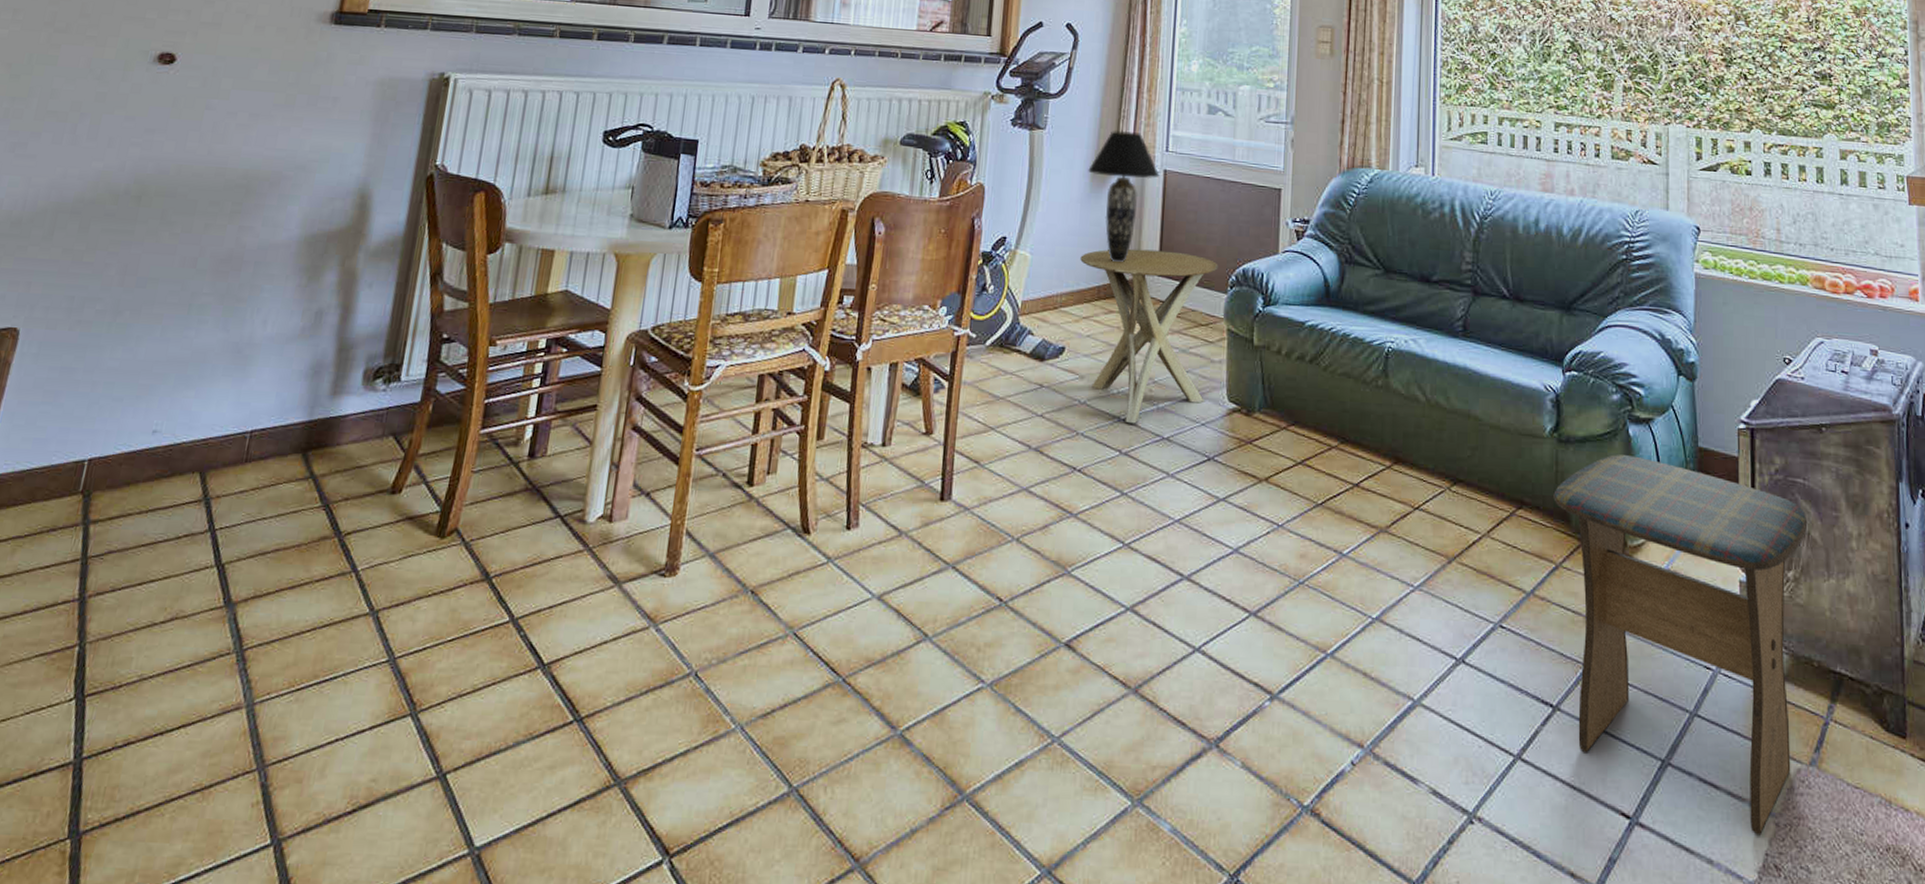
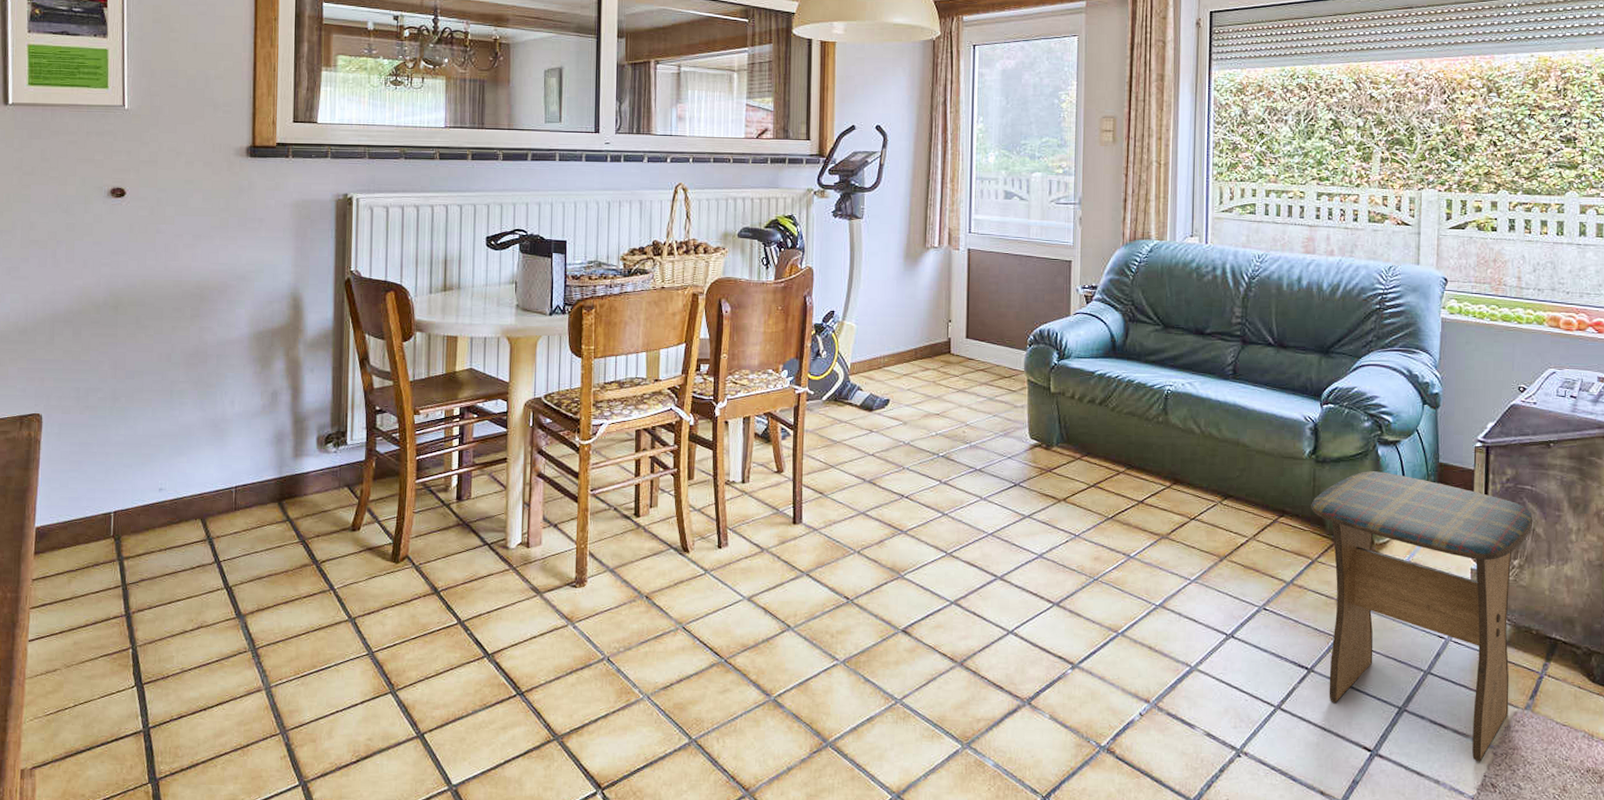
side table: present [1080,248,1218,424] -> none [899,316,1018,459]
table lamp: present [1088,130,1160,262] -> none [902,216,964,328]

